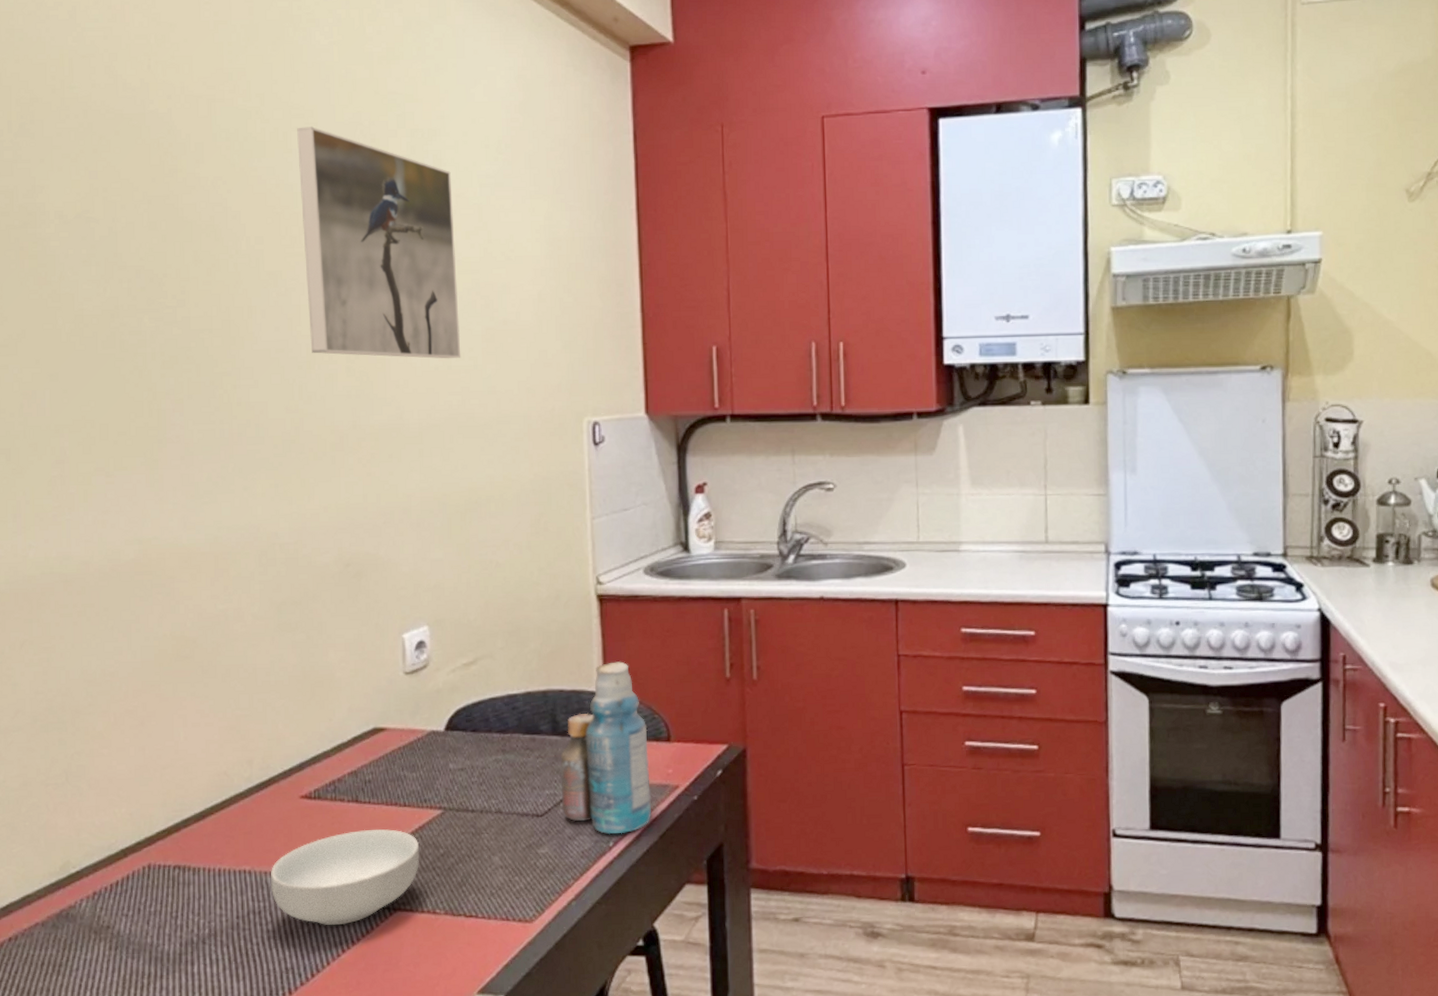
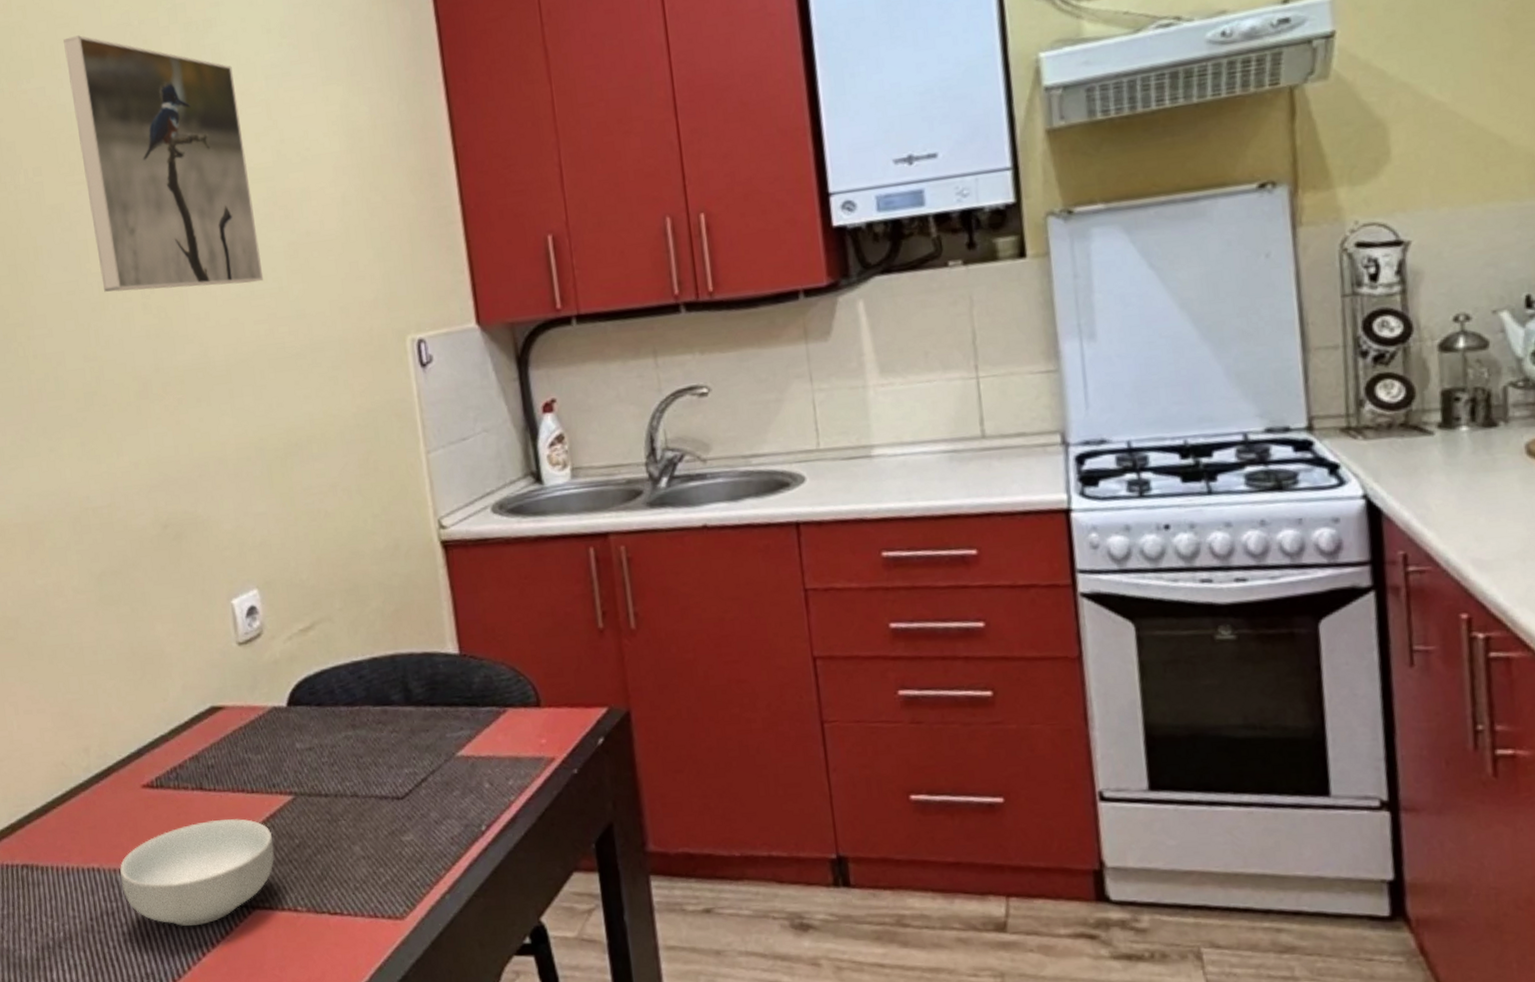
bottle: present [560,661,652,835] -> none [417,616,526,817]

